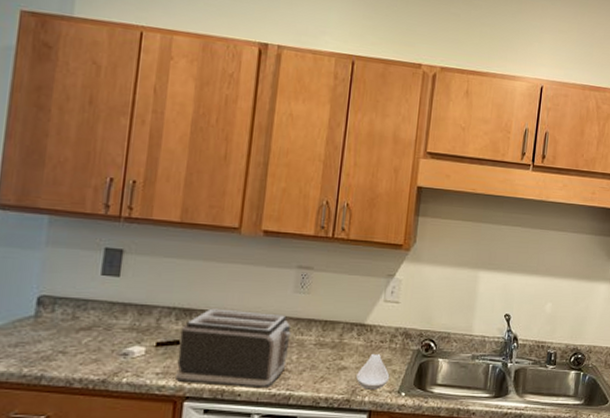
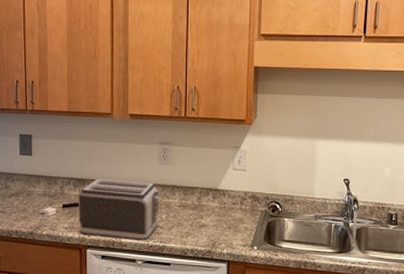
spoon rest: present [356,353,390,390] -> none [215,213,243,244]

